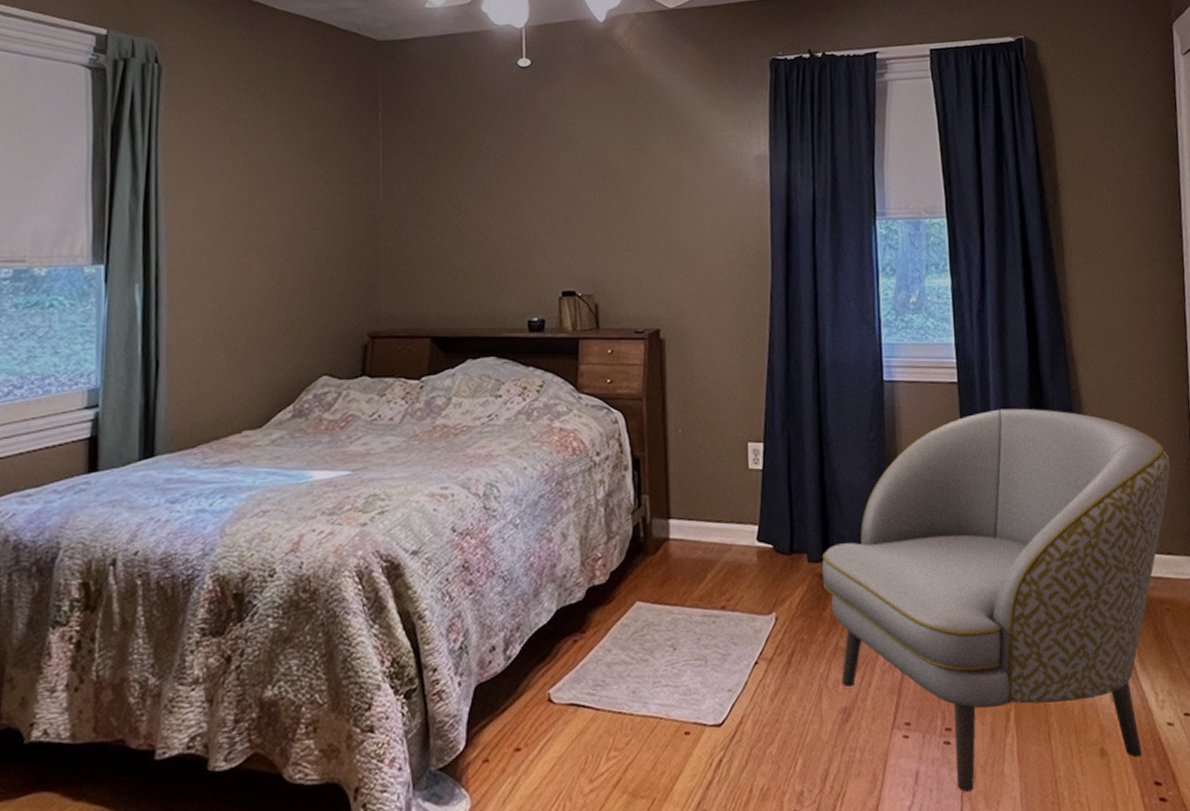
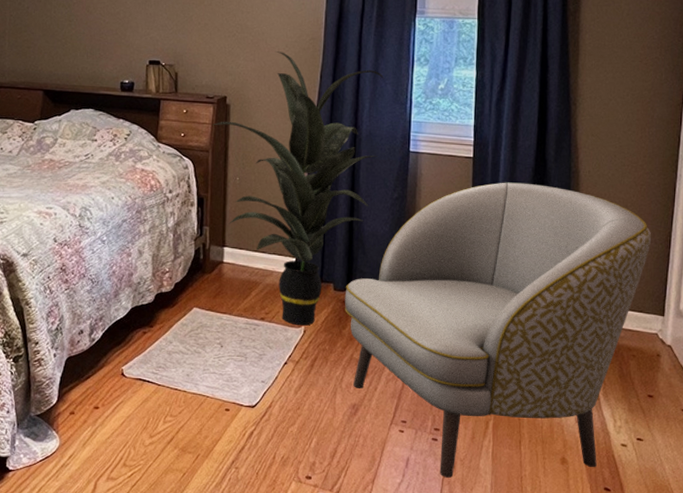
indoor plant: none [644,270,846,612] -> present [212,51,385,326]

